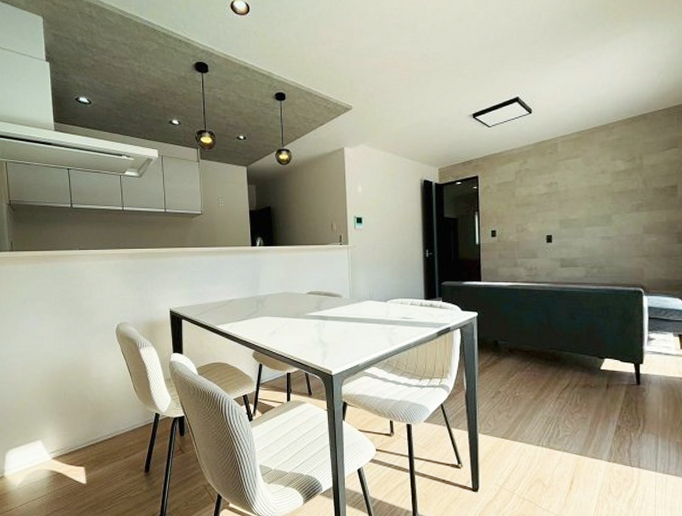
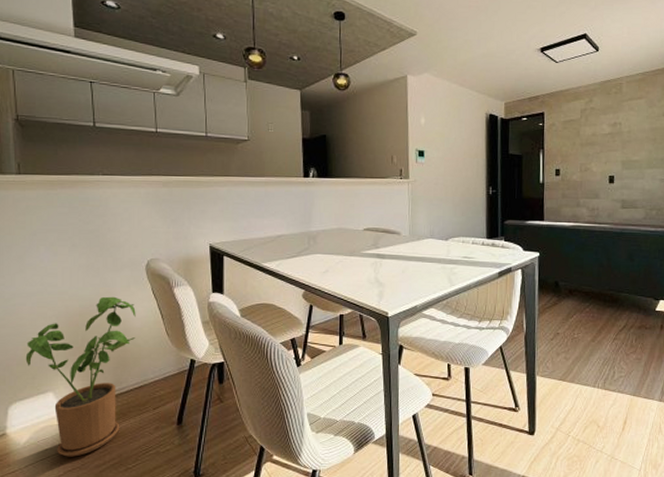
house plant: none [19,356,109,499] -> present [25,296,136,457]

